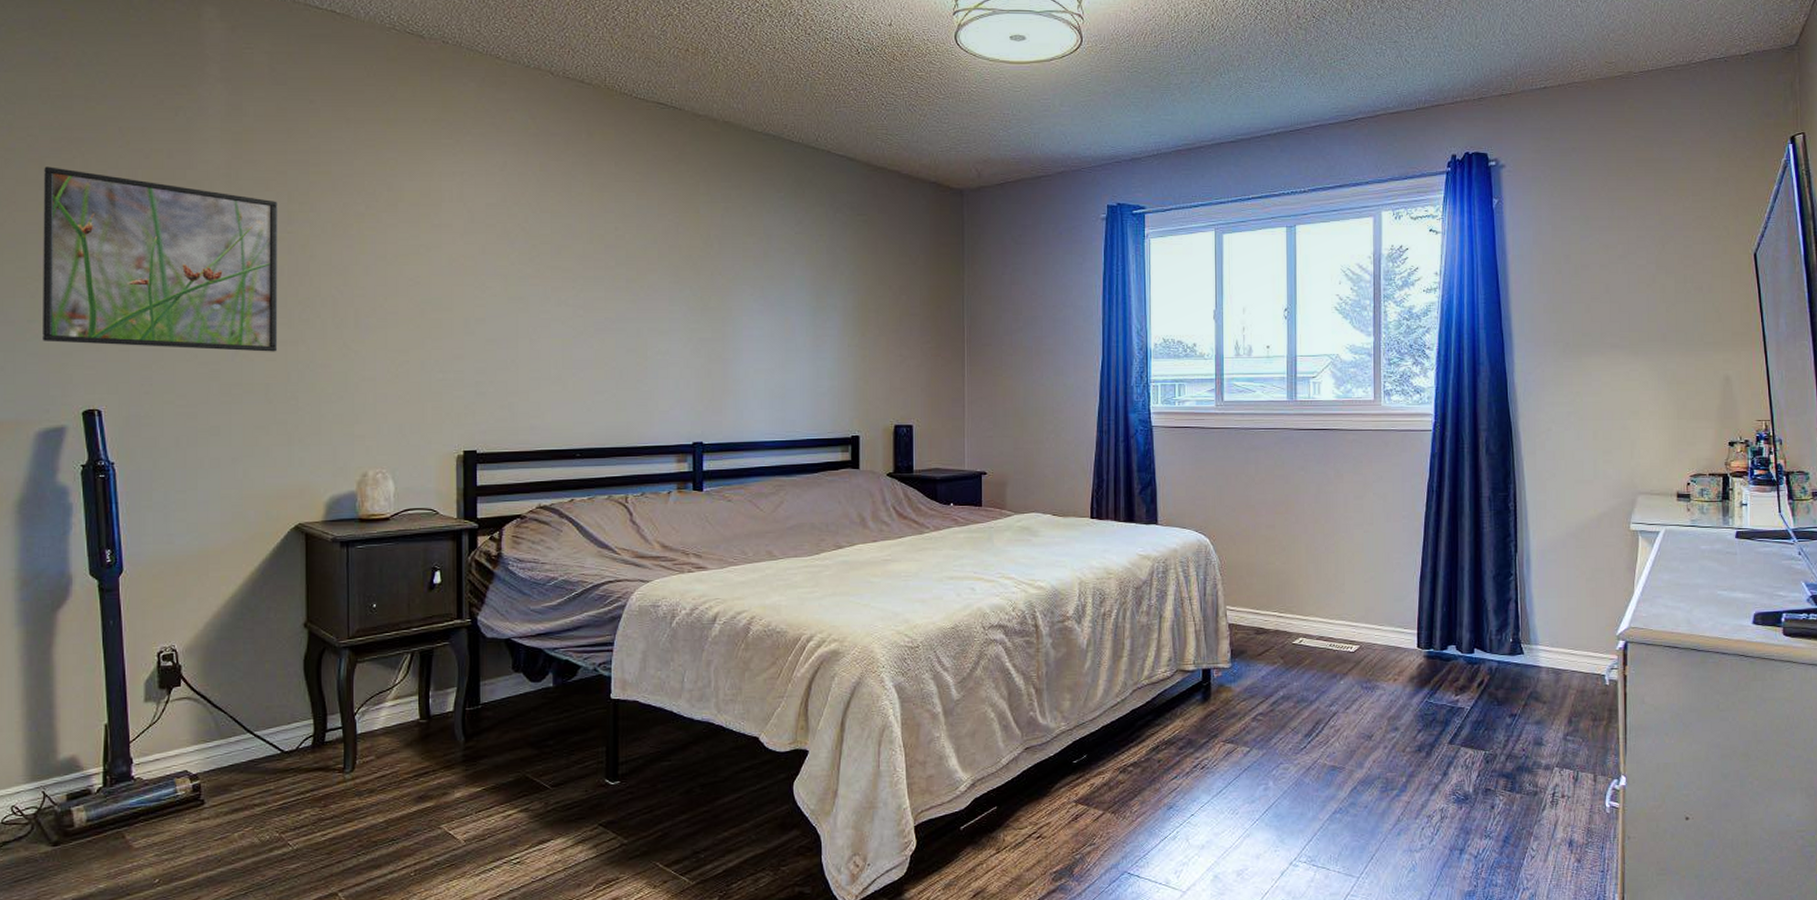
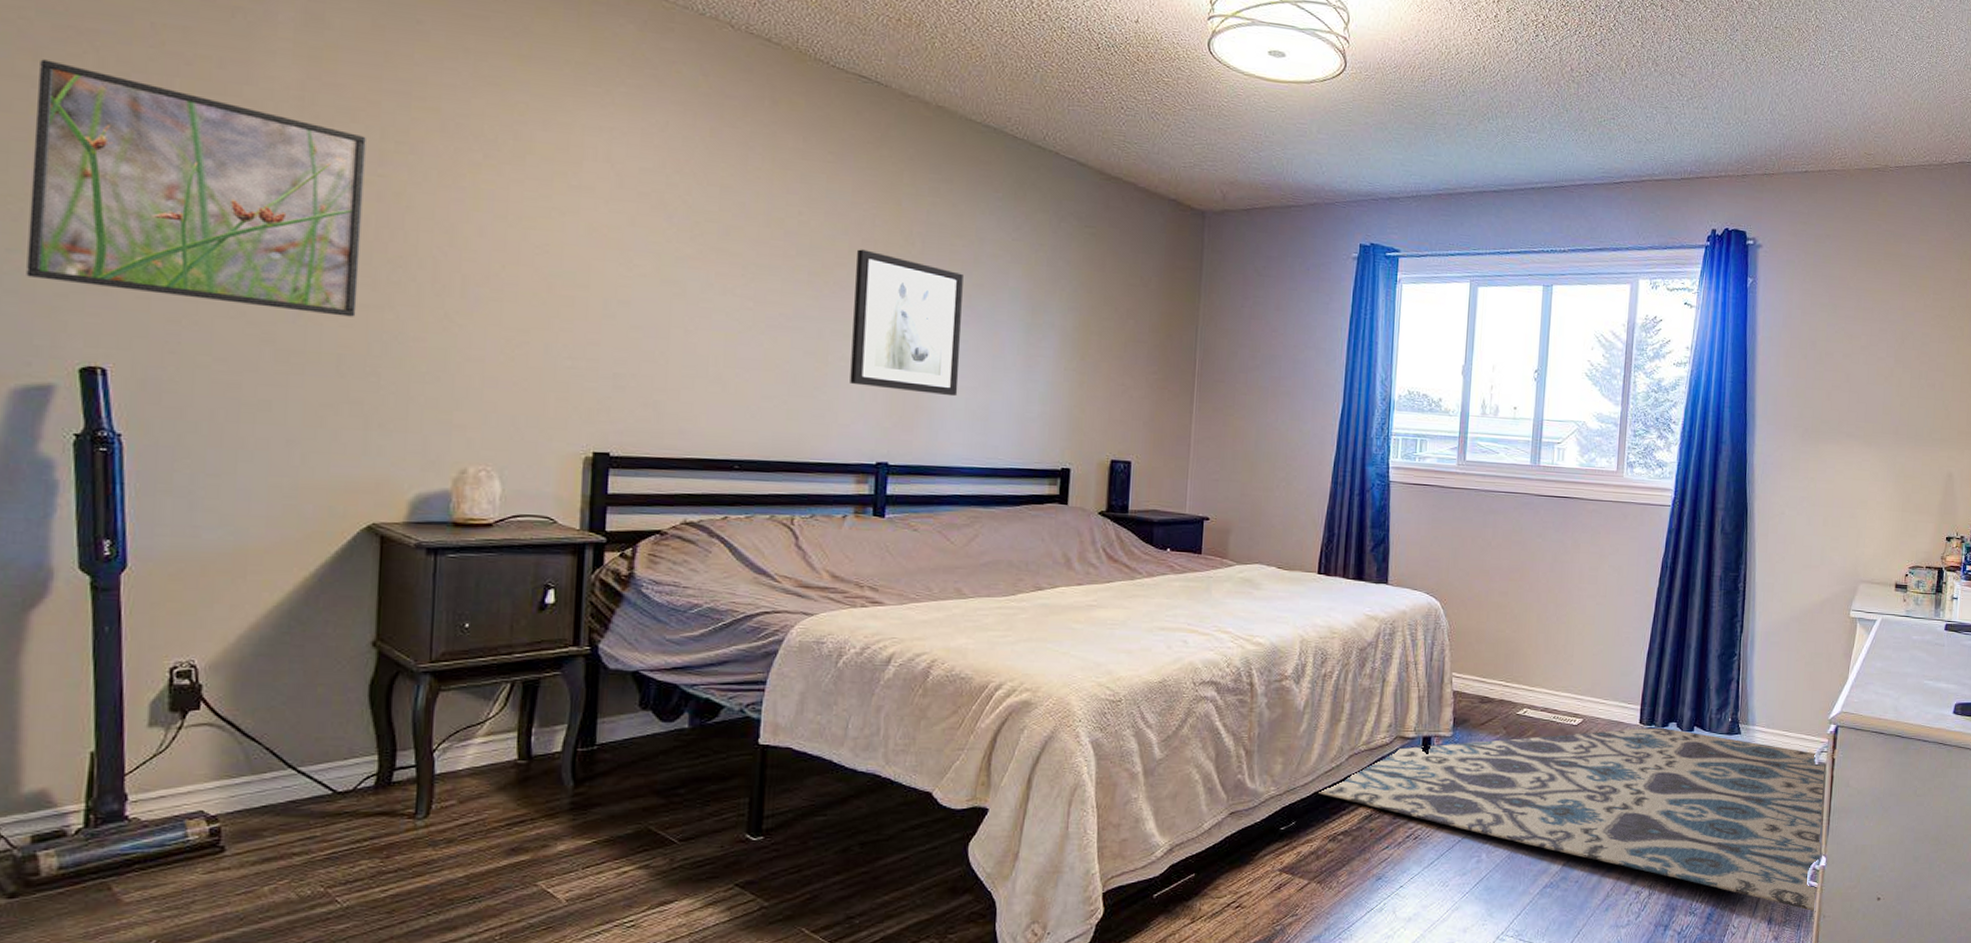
wall art: none [666,255,758,379] -> present [850,249,963,397]
rug: none [1106,651,1620,833] -> present [1318,727,1824,912]

